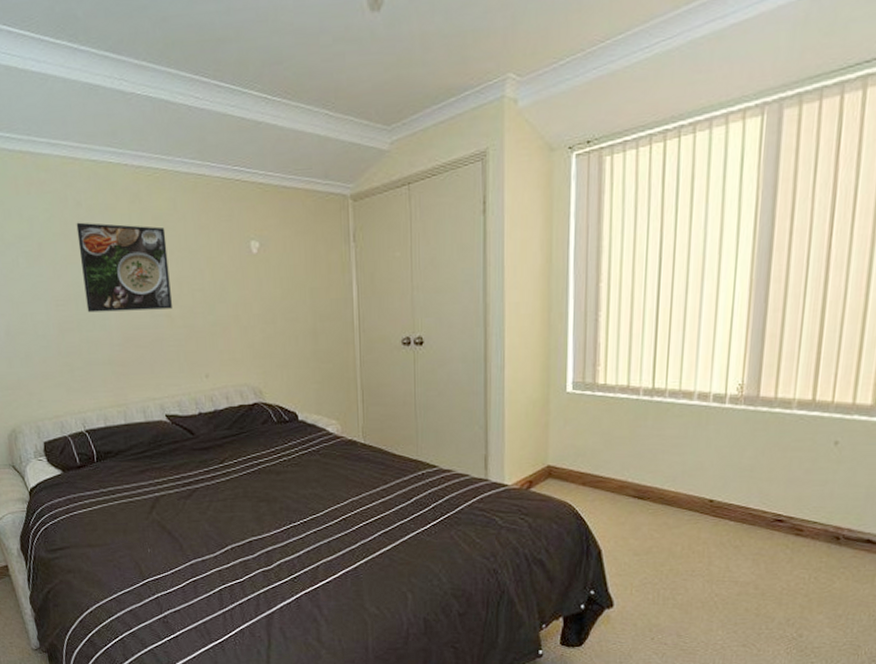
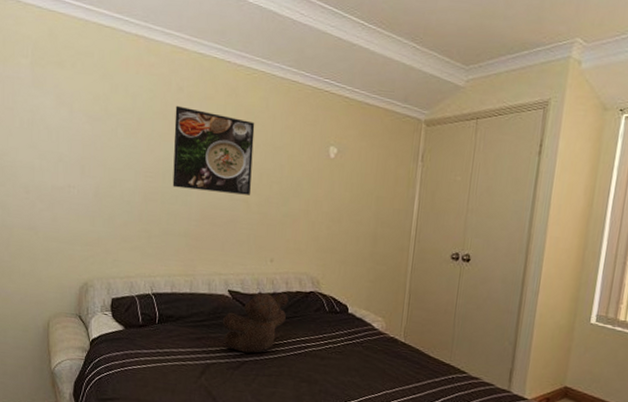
teddy bear: none [164,409,232,480] -> present [222,293,289,353]

